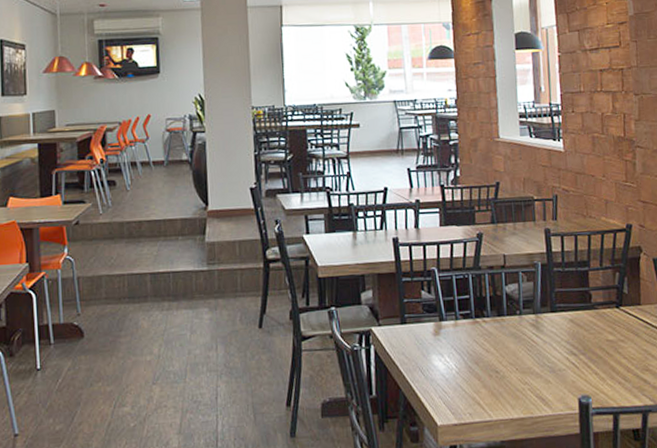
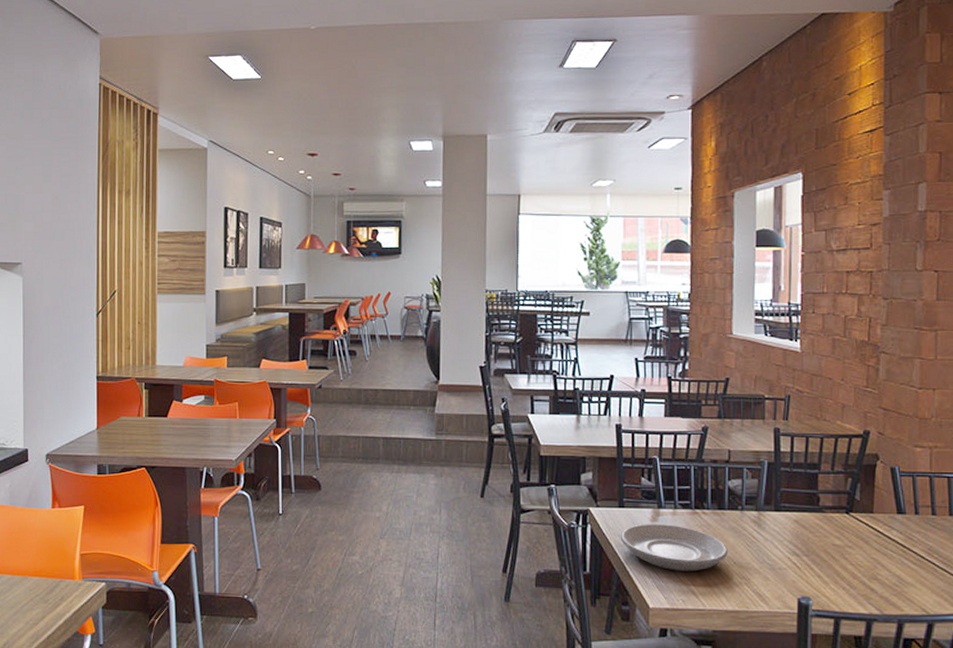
plate: none [404,336,510,384] -> present [620,524,728,571]

